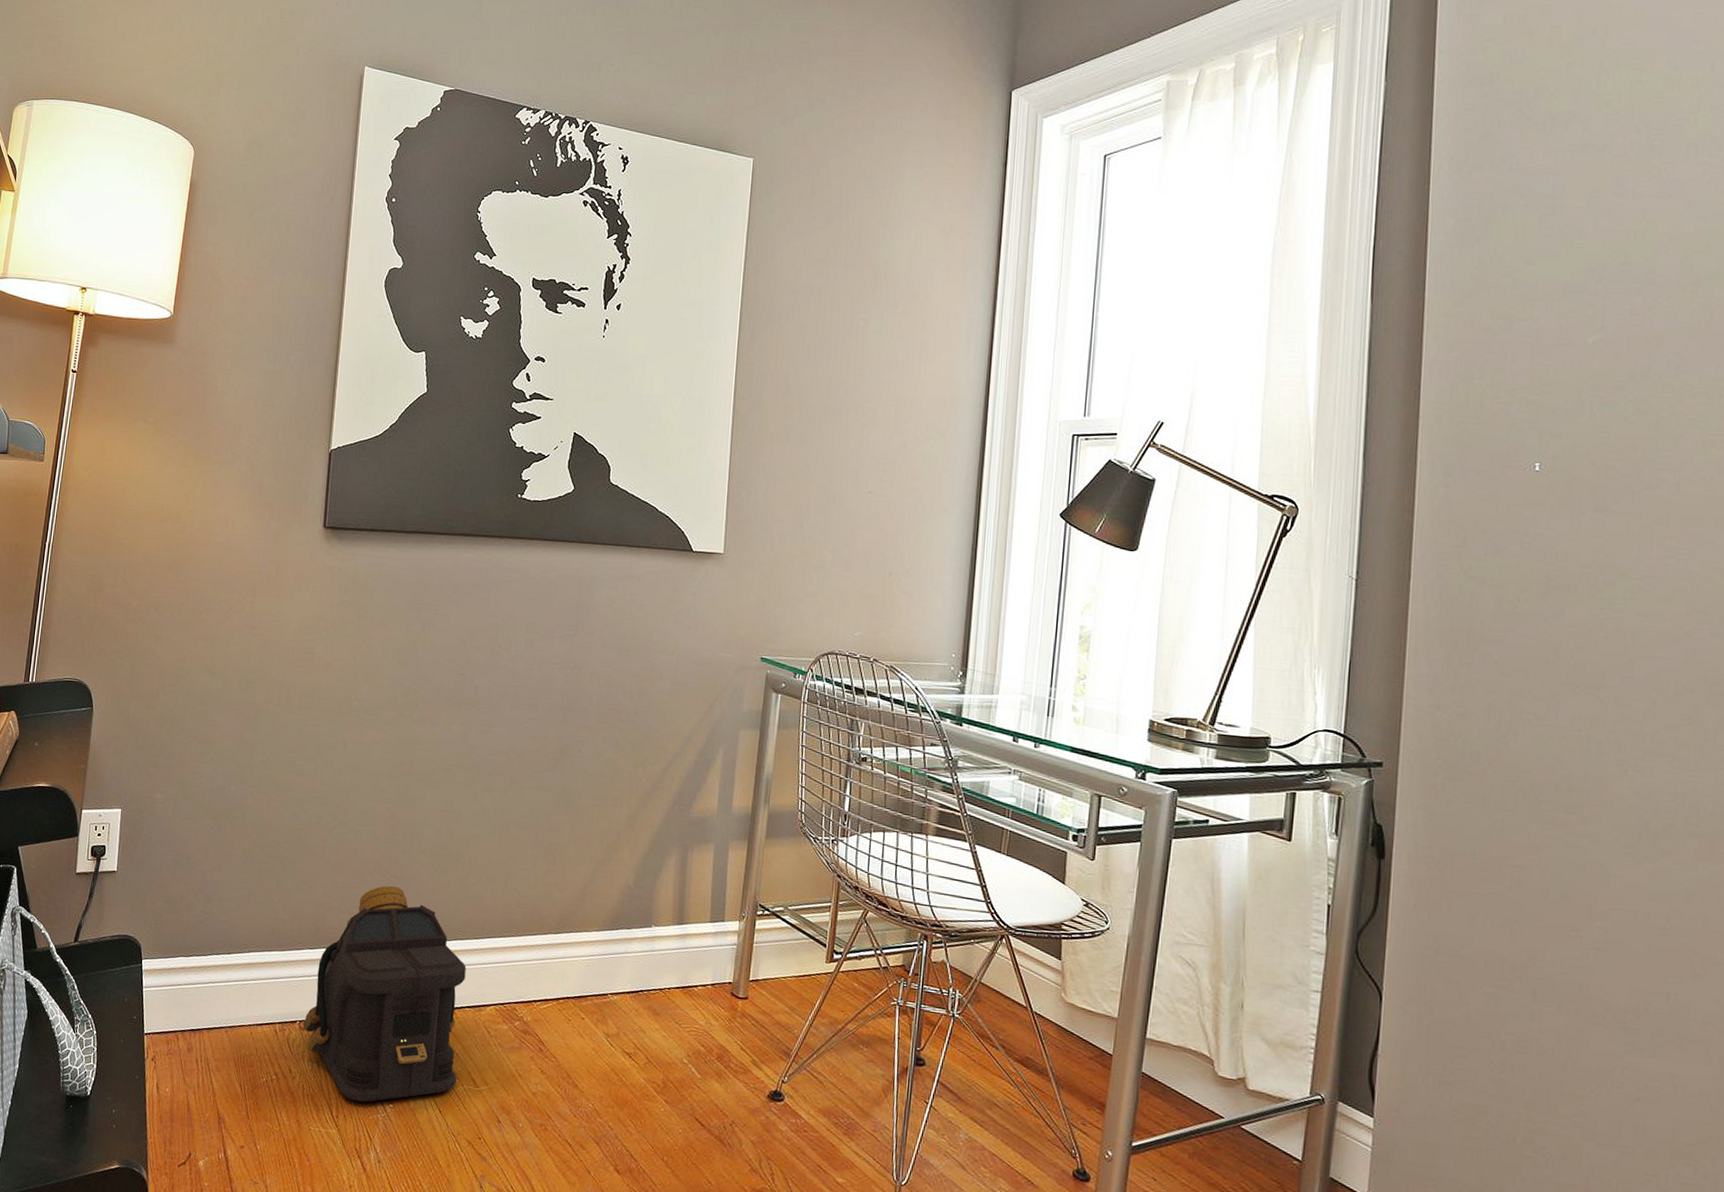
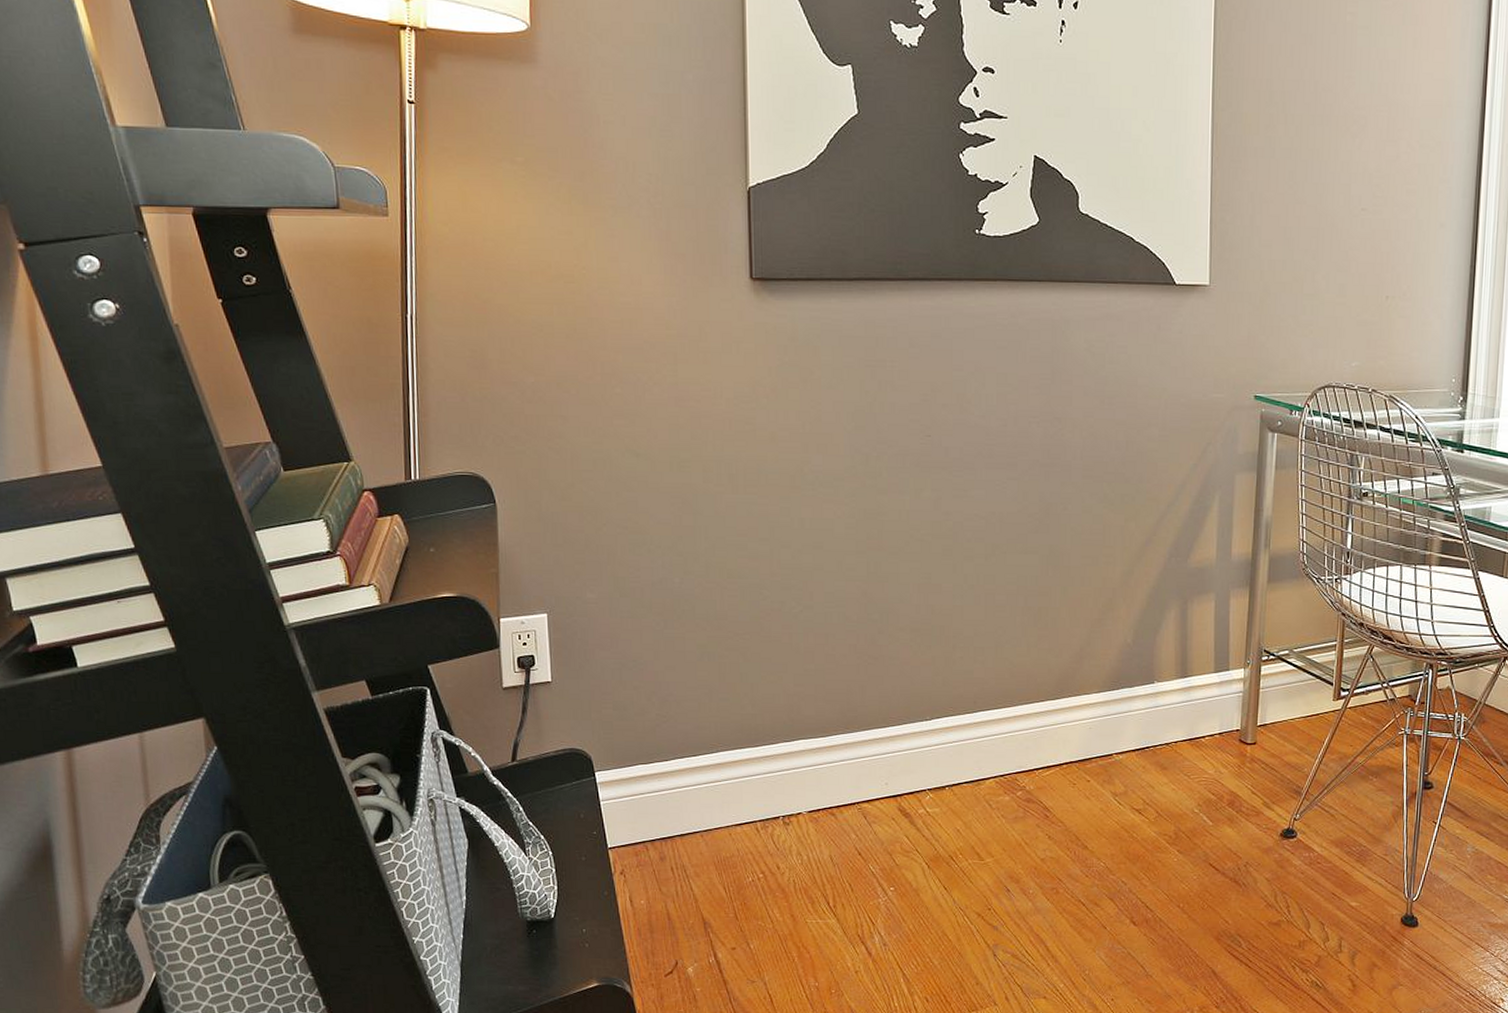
backpack: present [302,885,466,1103] -> none [786,667,960,890]

